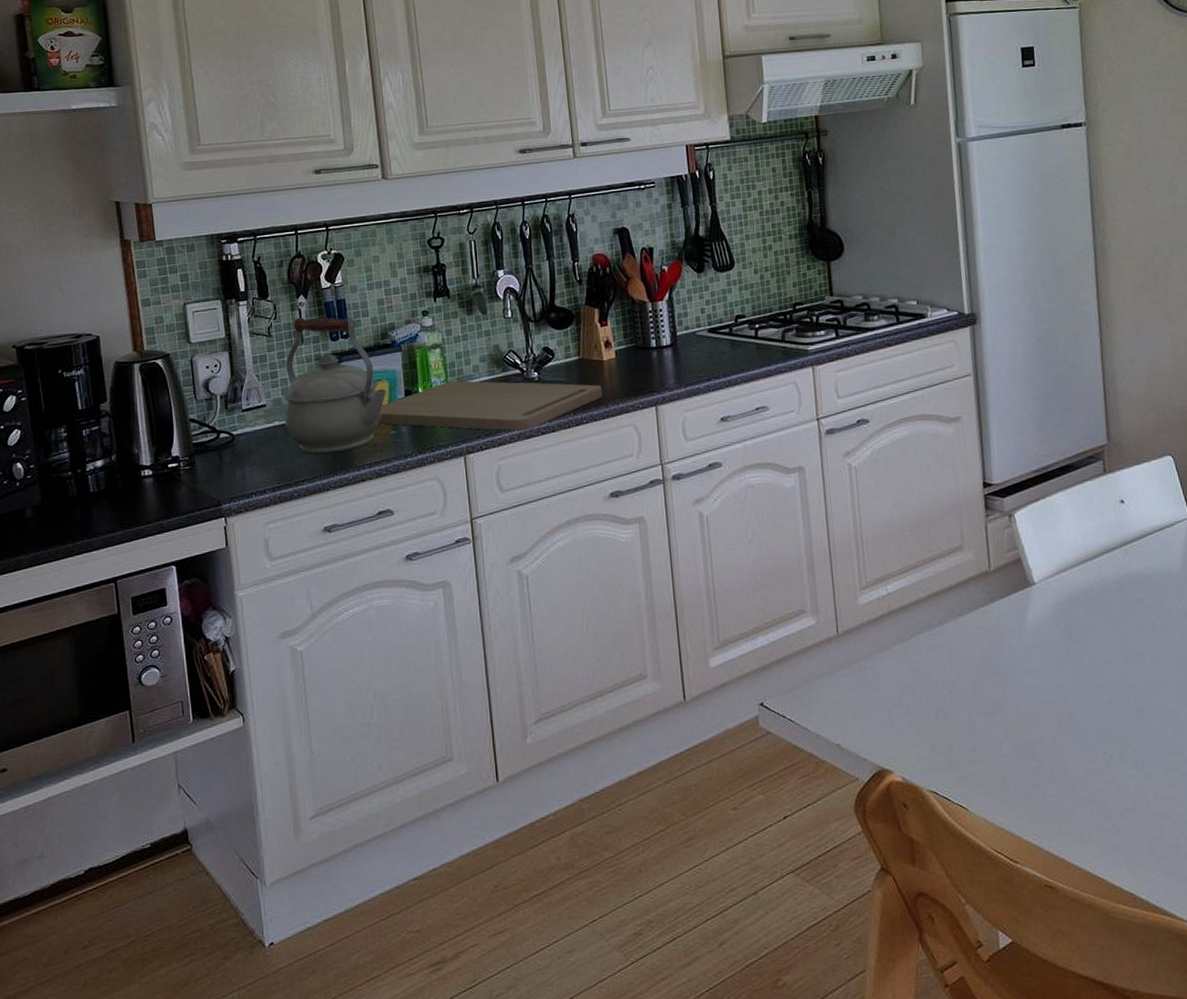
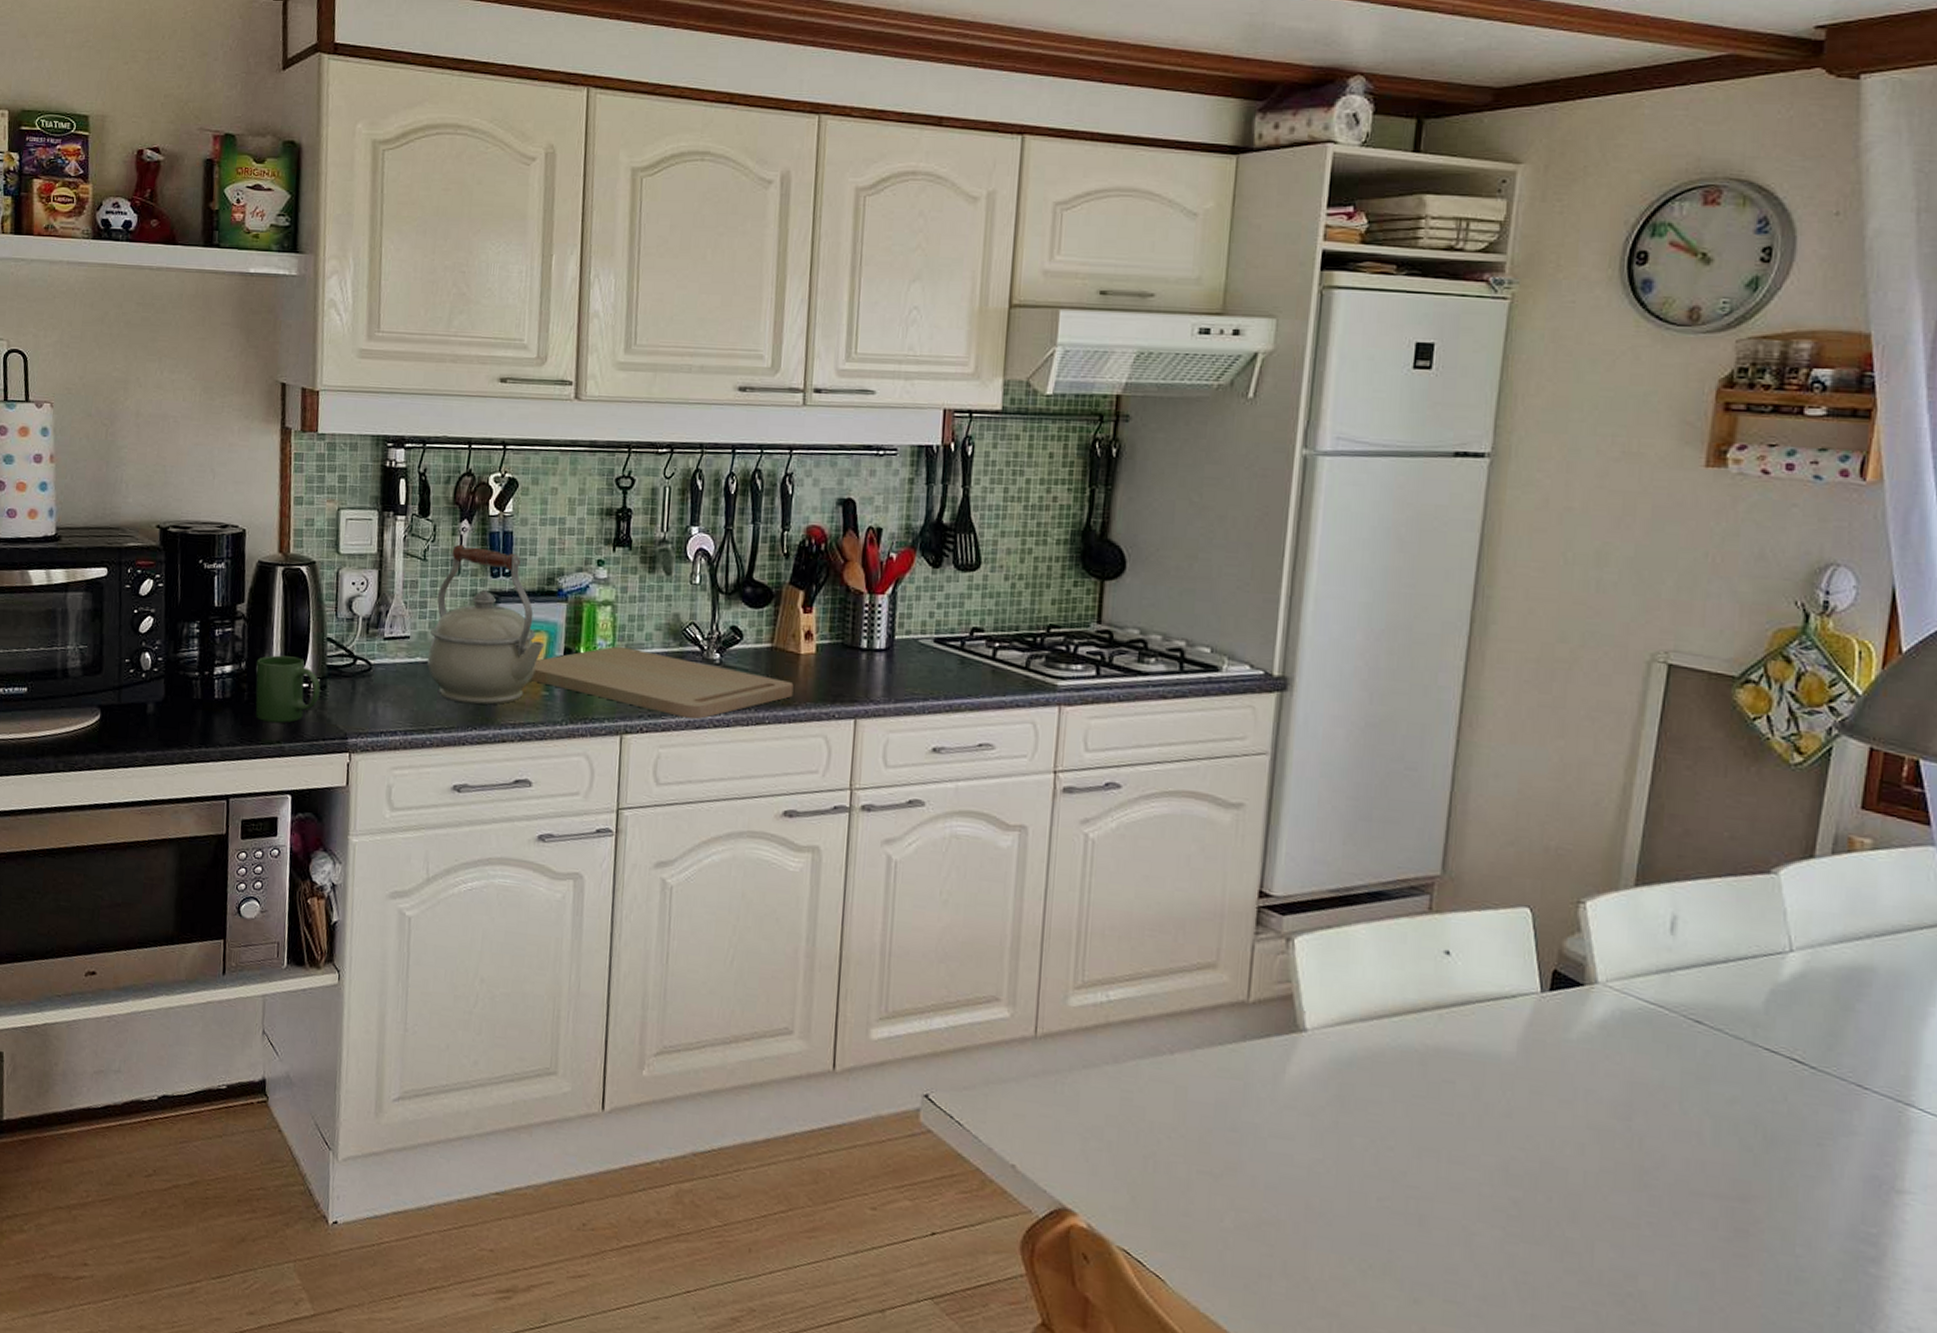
mug: none [125,441,190,505] -> present [255,655,321,724]

